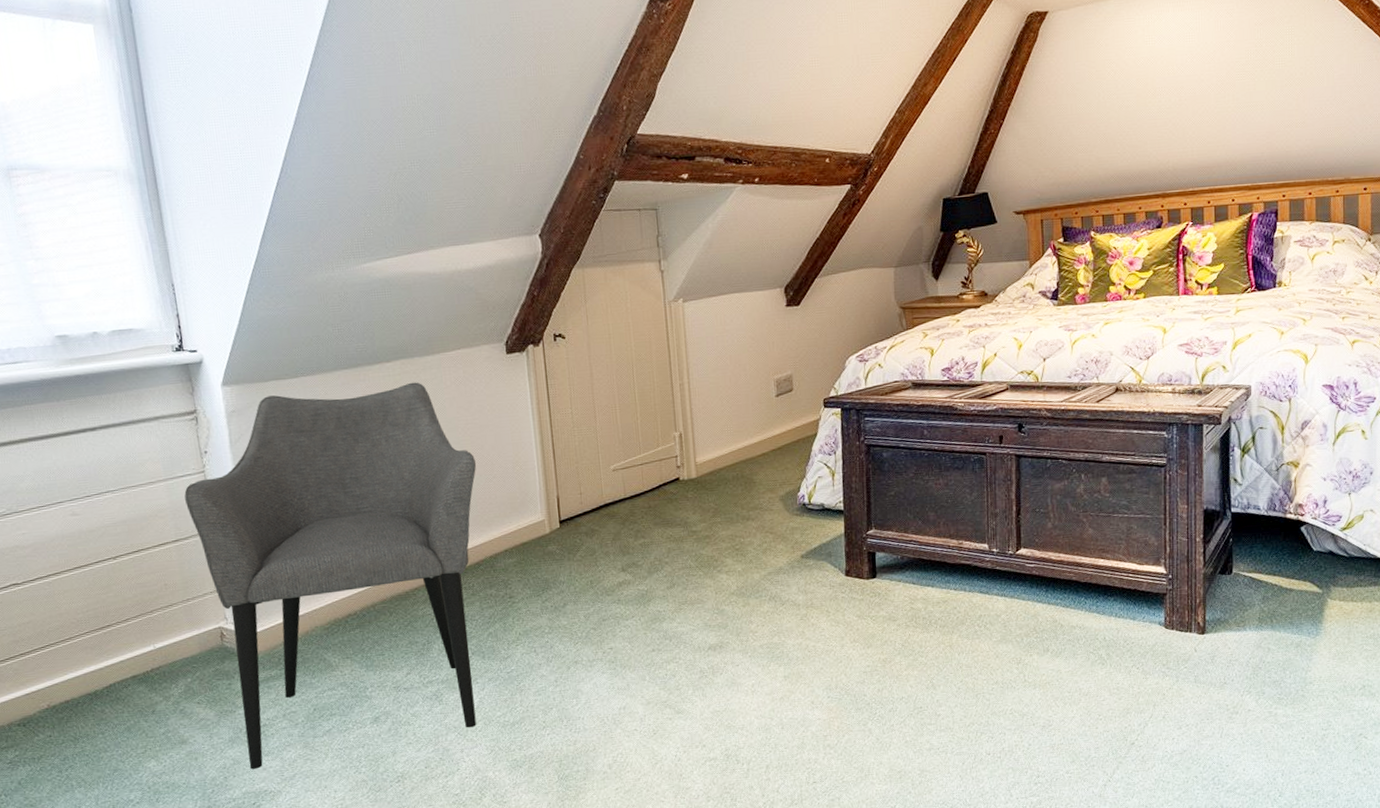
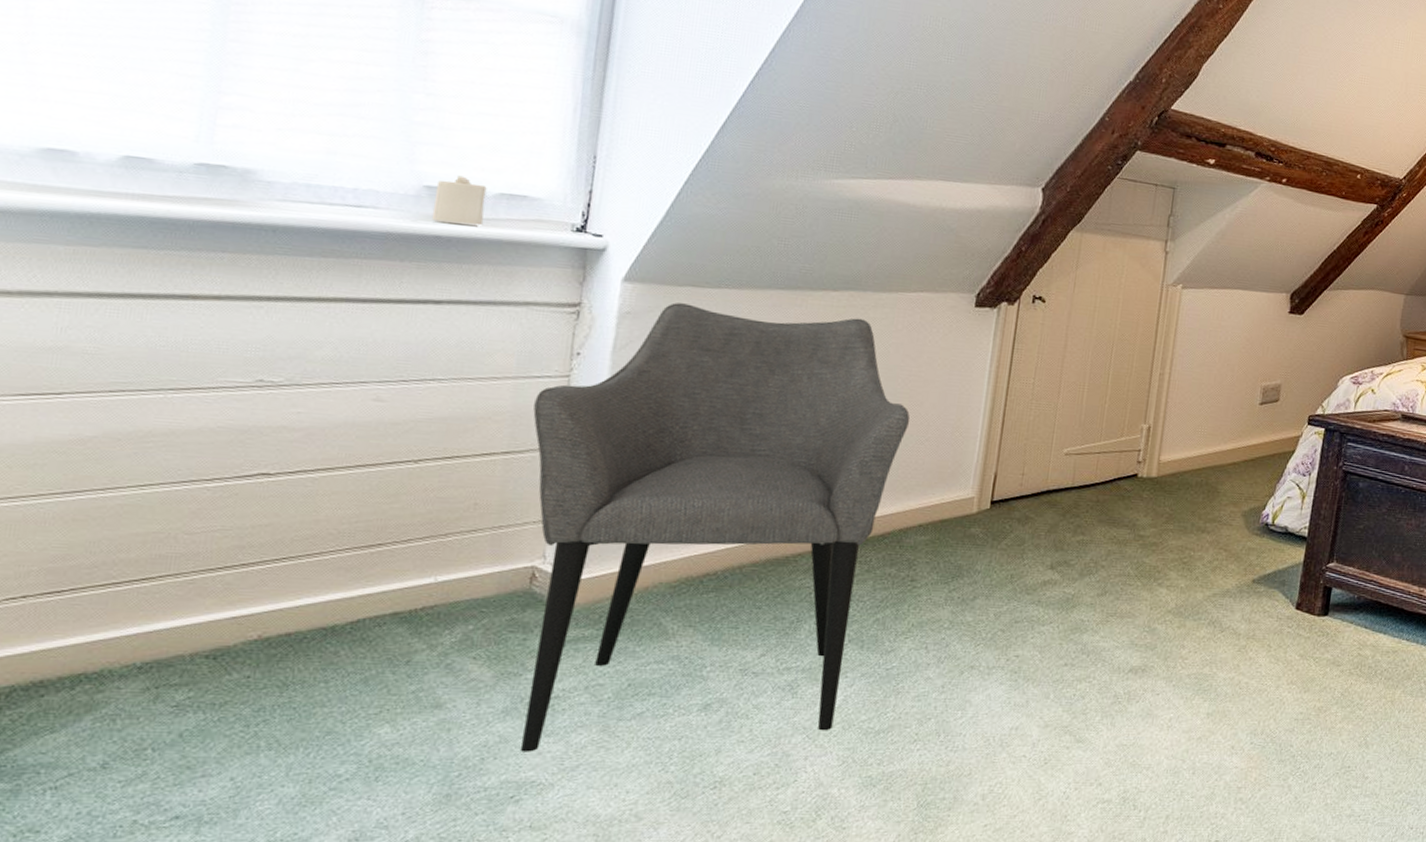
candle: none [64,322,107,364] -> present [431,175,487,226]

